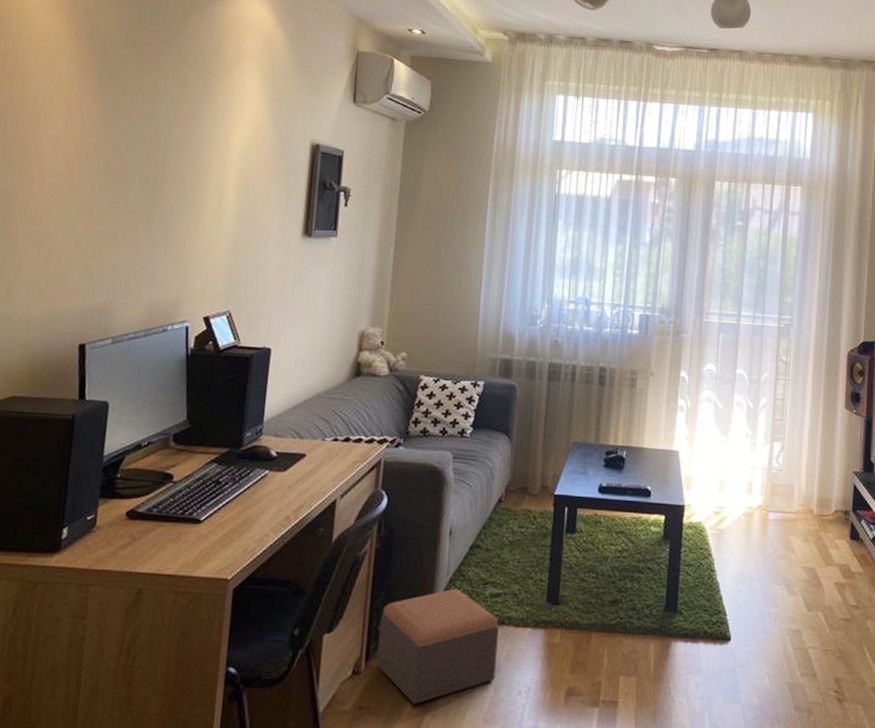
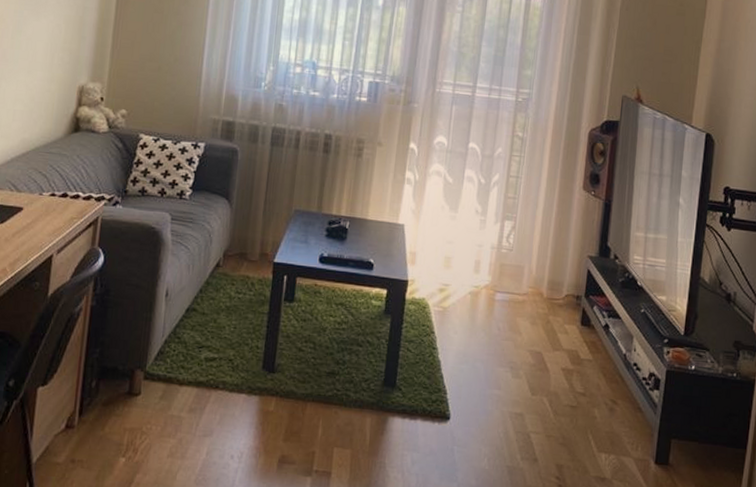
footstool: present [376,588,499,705] -> none [89,350,213,462]

